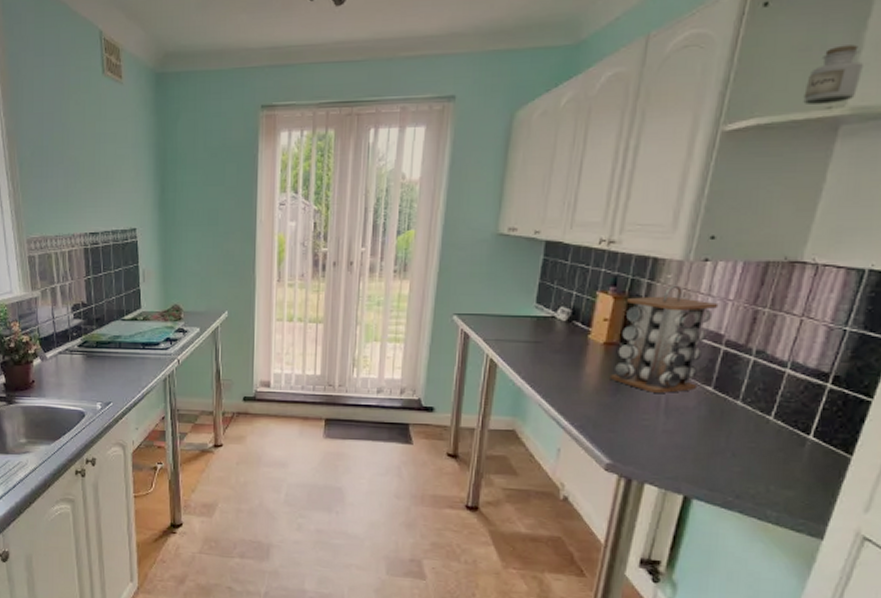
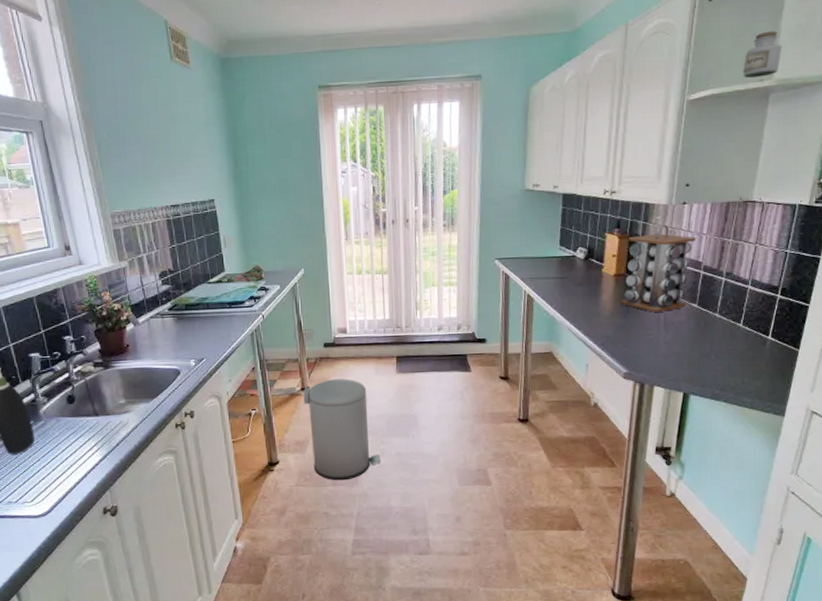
pedal bin: none [215,438,297,554] -> present [303,379,380,481]

